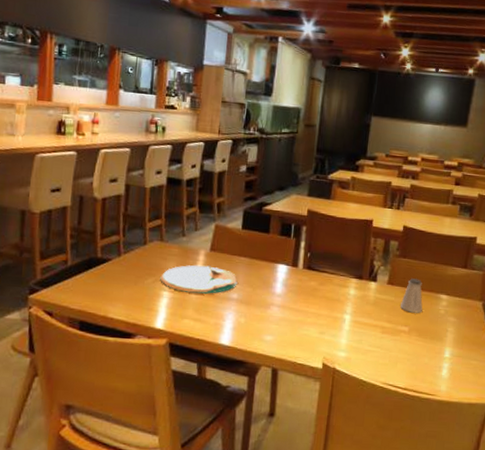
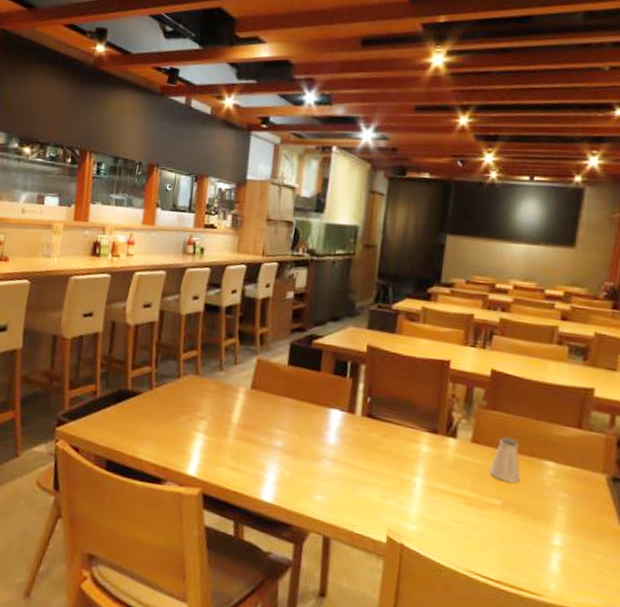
plate: present [160,264,238,294] -> none [194,404,283,439]

